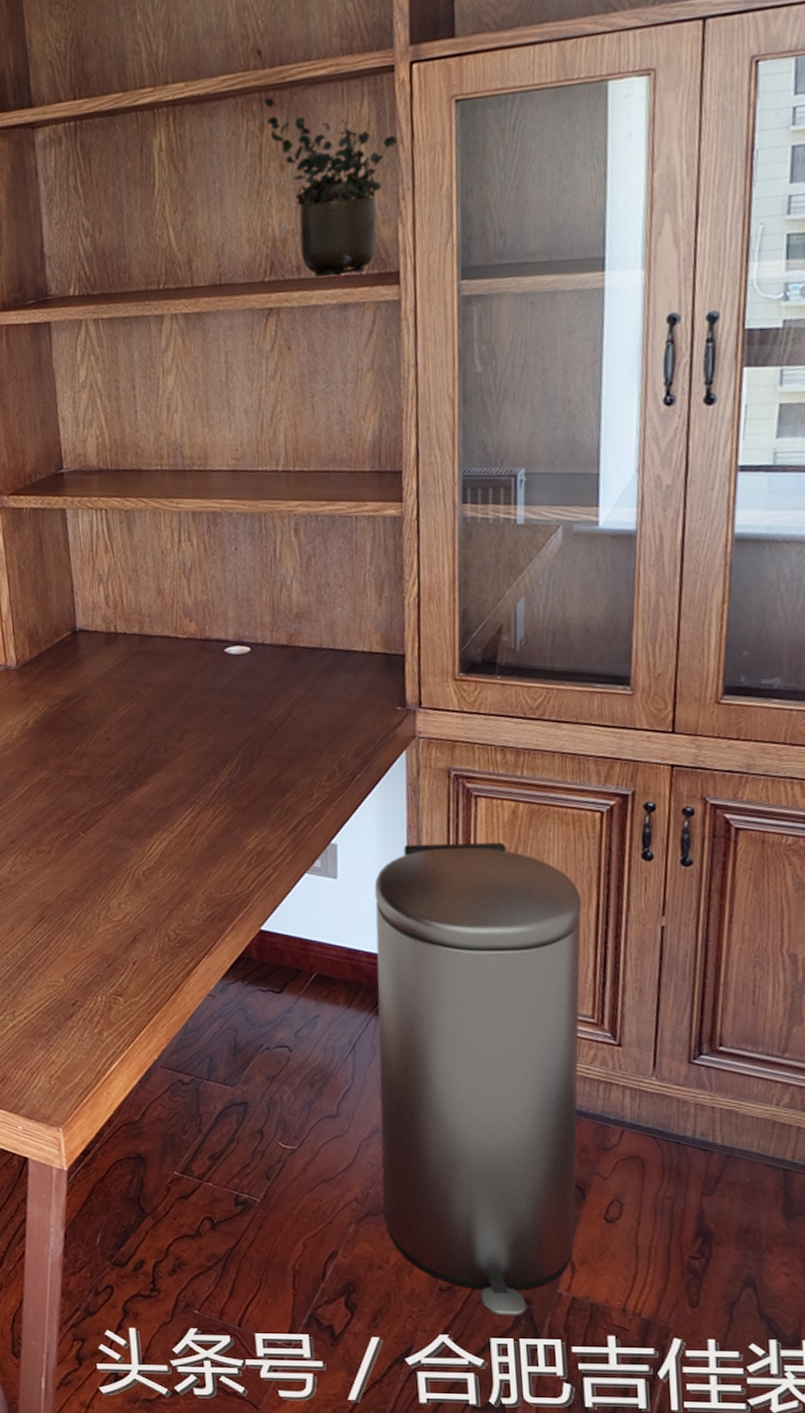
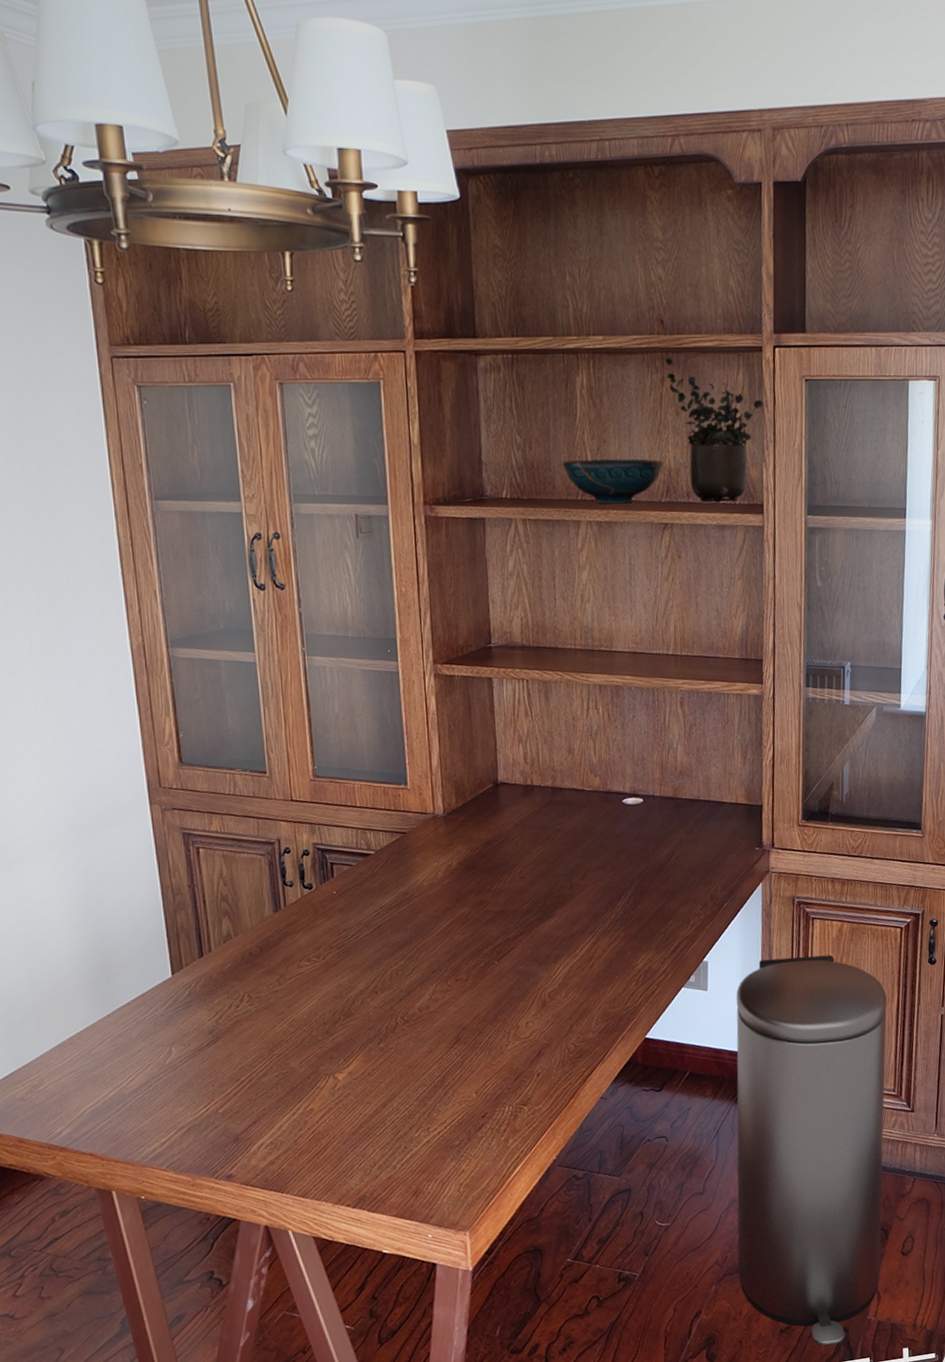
decorative bowl: none [139,229,267,291] -> present [562,459,664,504]

